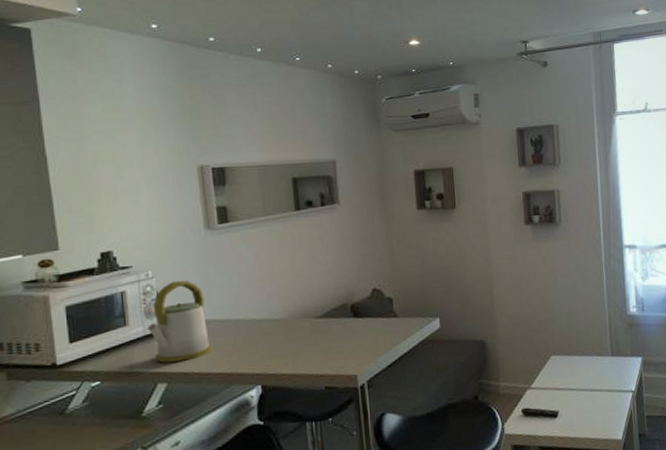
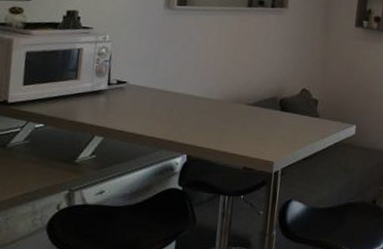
kettle: present [147,280,213,363] -> none [95,48,152,120]

